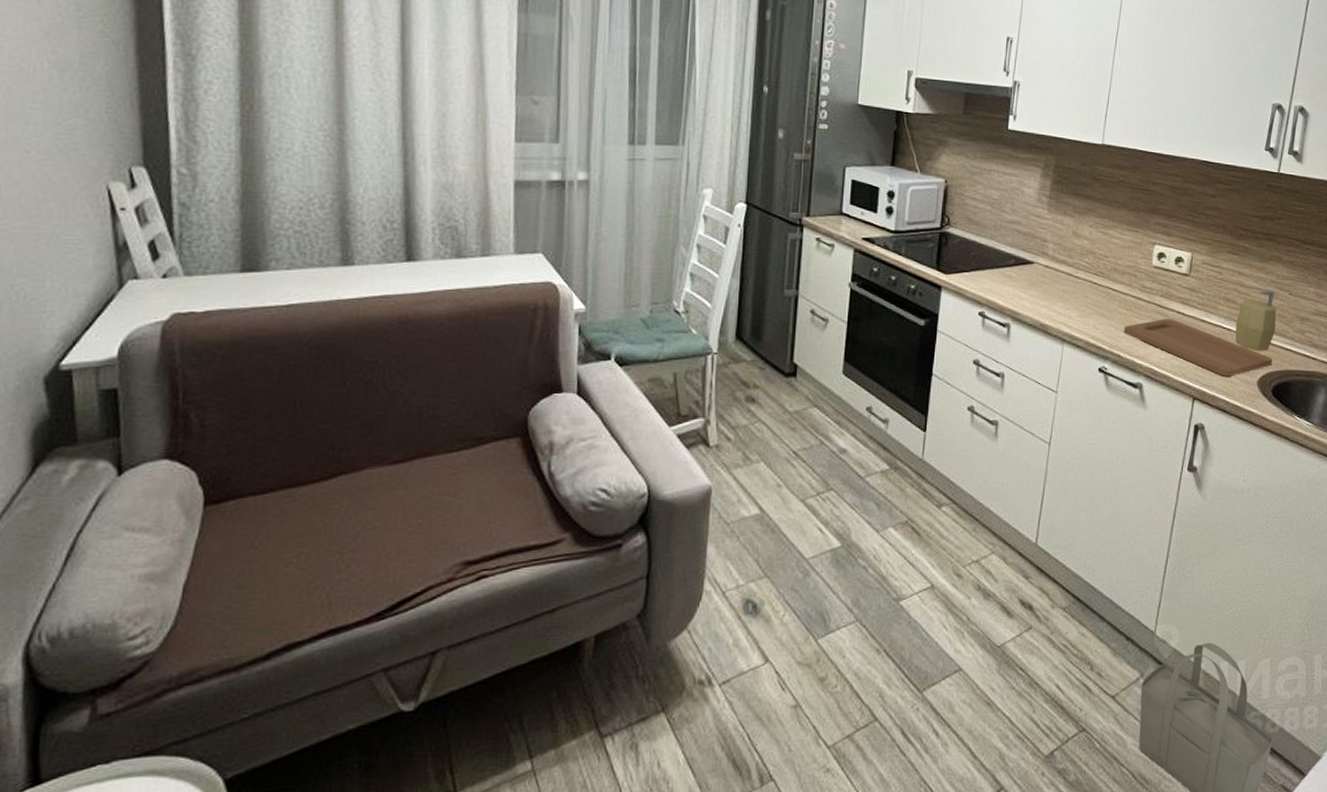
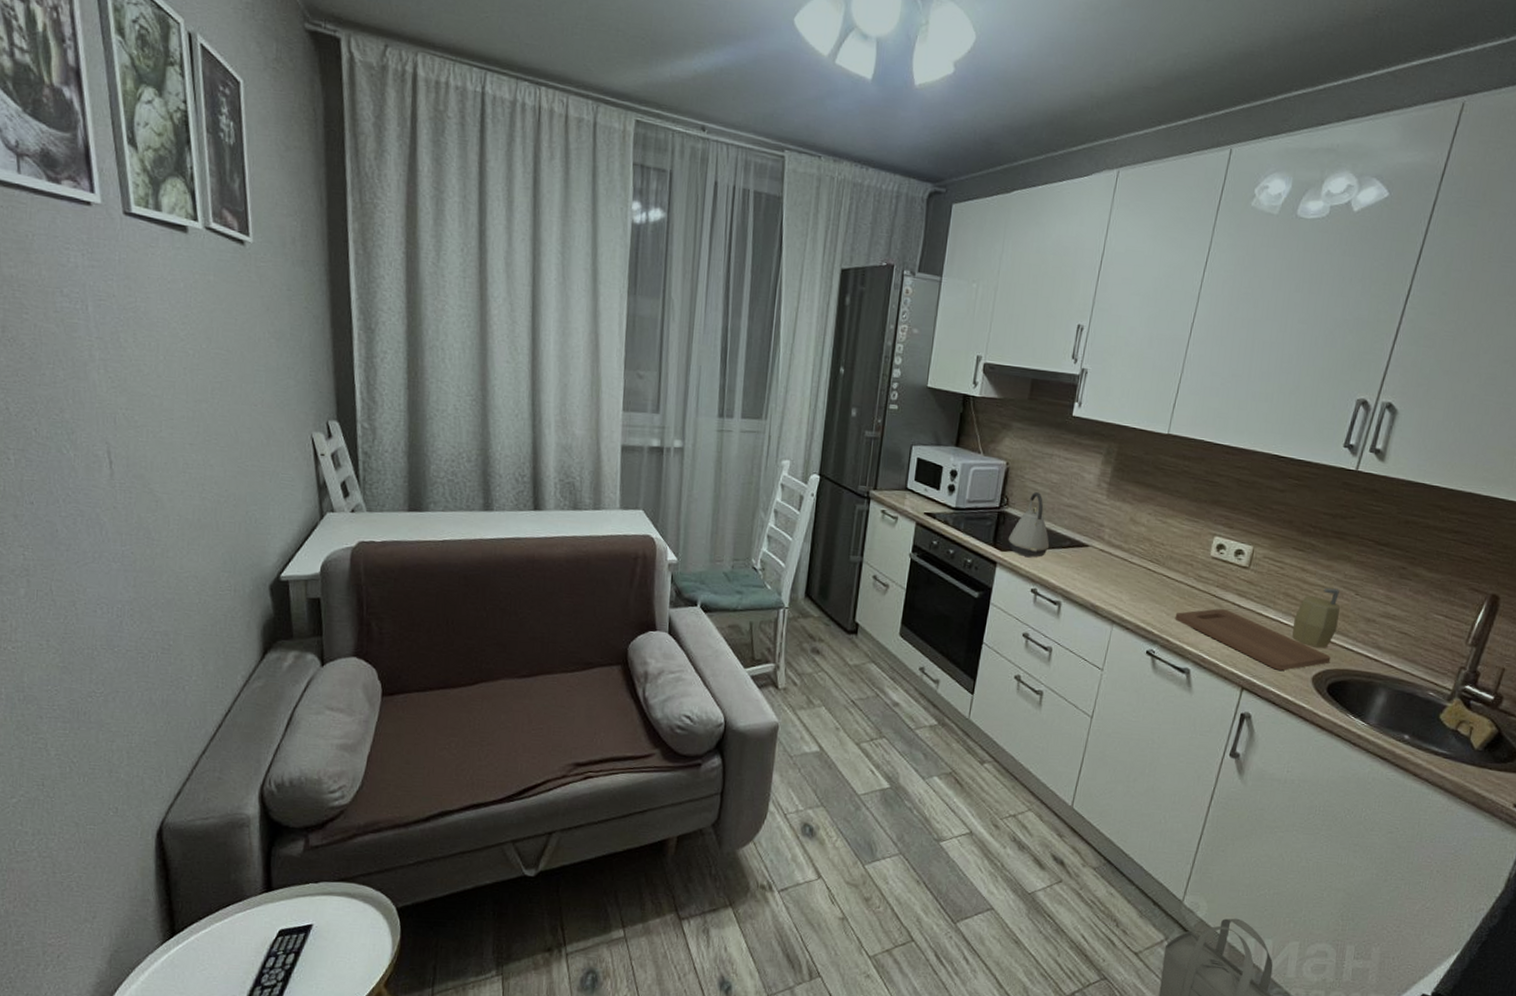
kettle: none [951,210,995,278] -> present [1008,492,1050,557]

